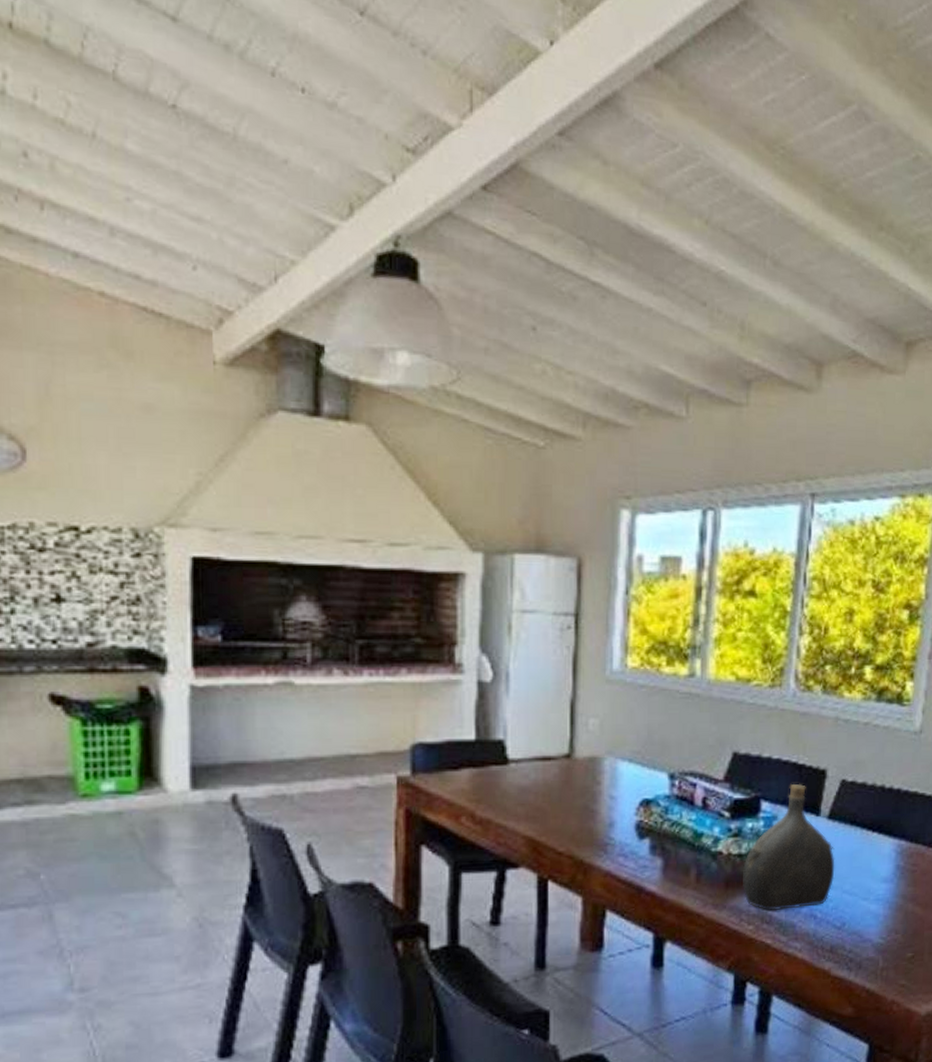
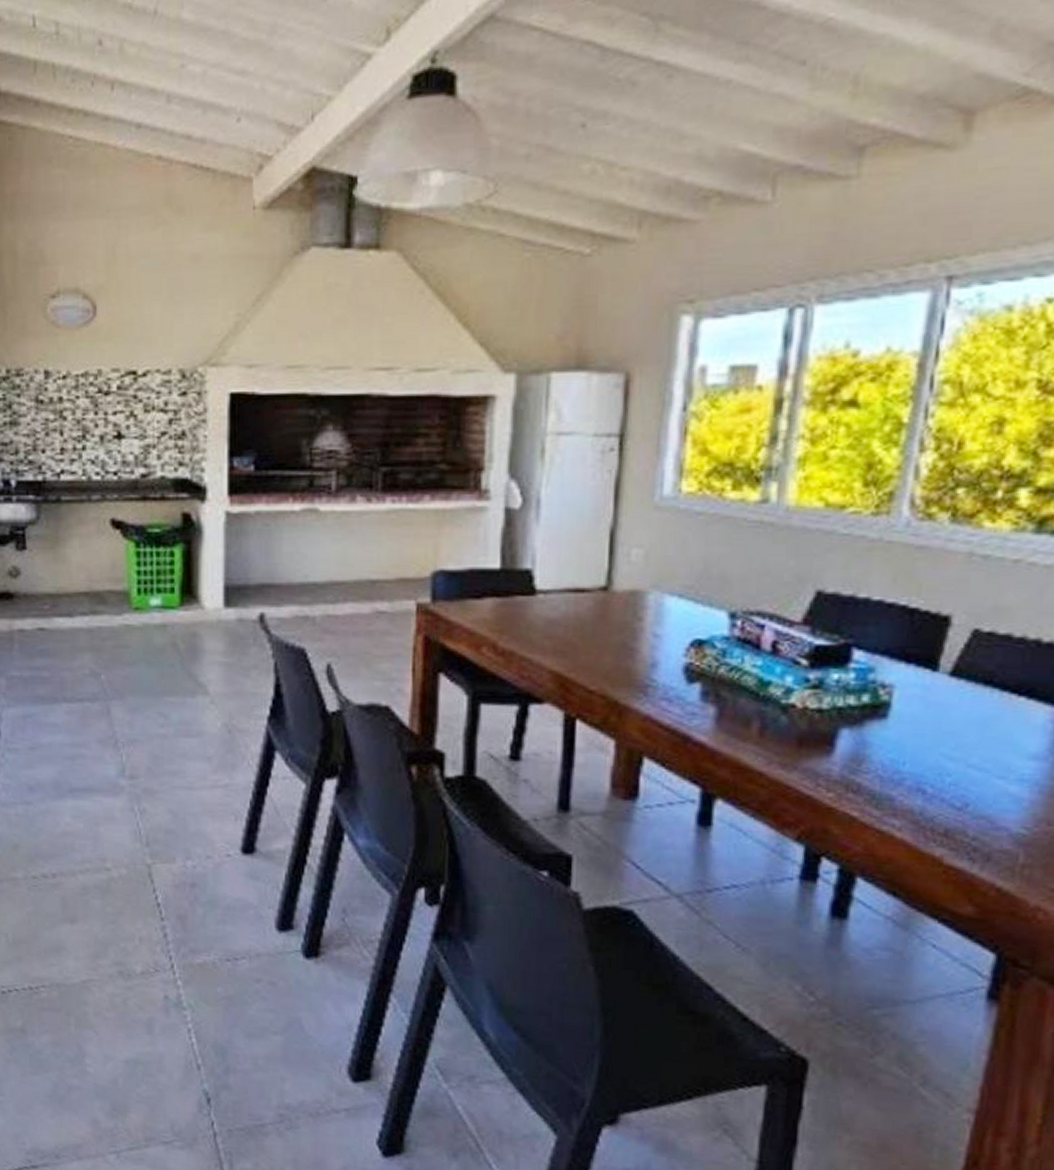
water jug: present [743,784,835,910] -> none [822,632,958,780]

